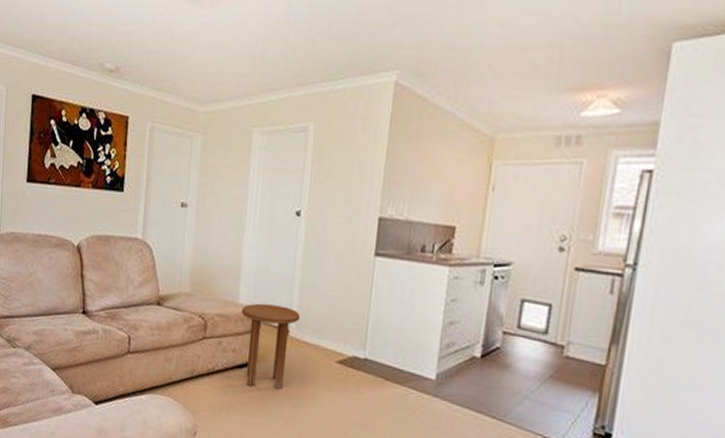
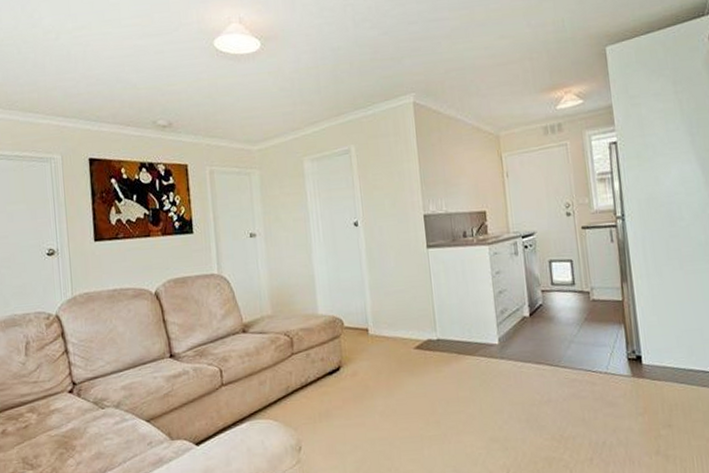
side table: present [241,303,301,390] -> none [322,308,376,390]

